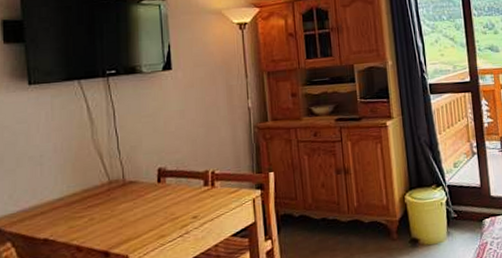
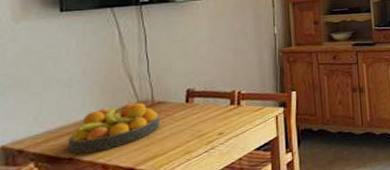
fruit bowl: none [42,181,132,235] -> present [68,102,160,154]

